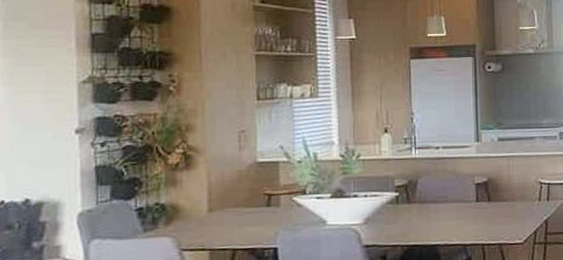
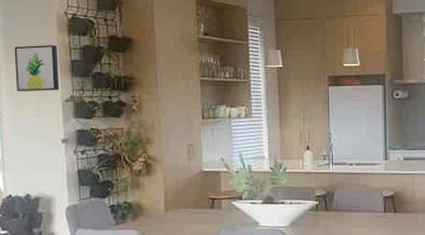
wall art: none [16,16,75,73] -> present [14,45,60,92]

